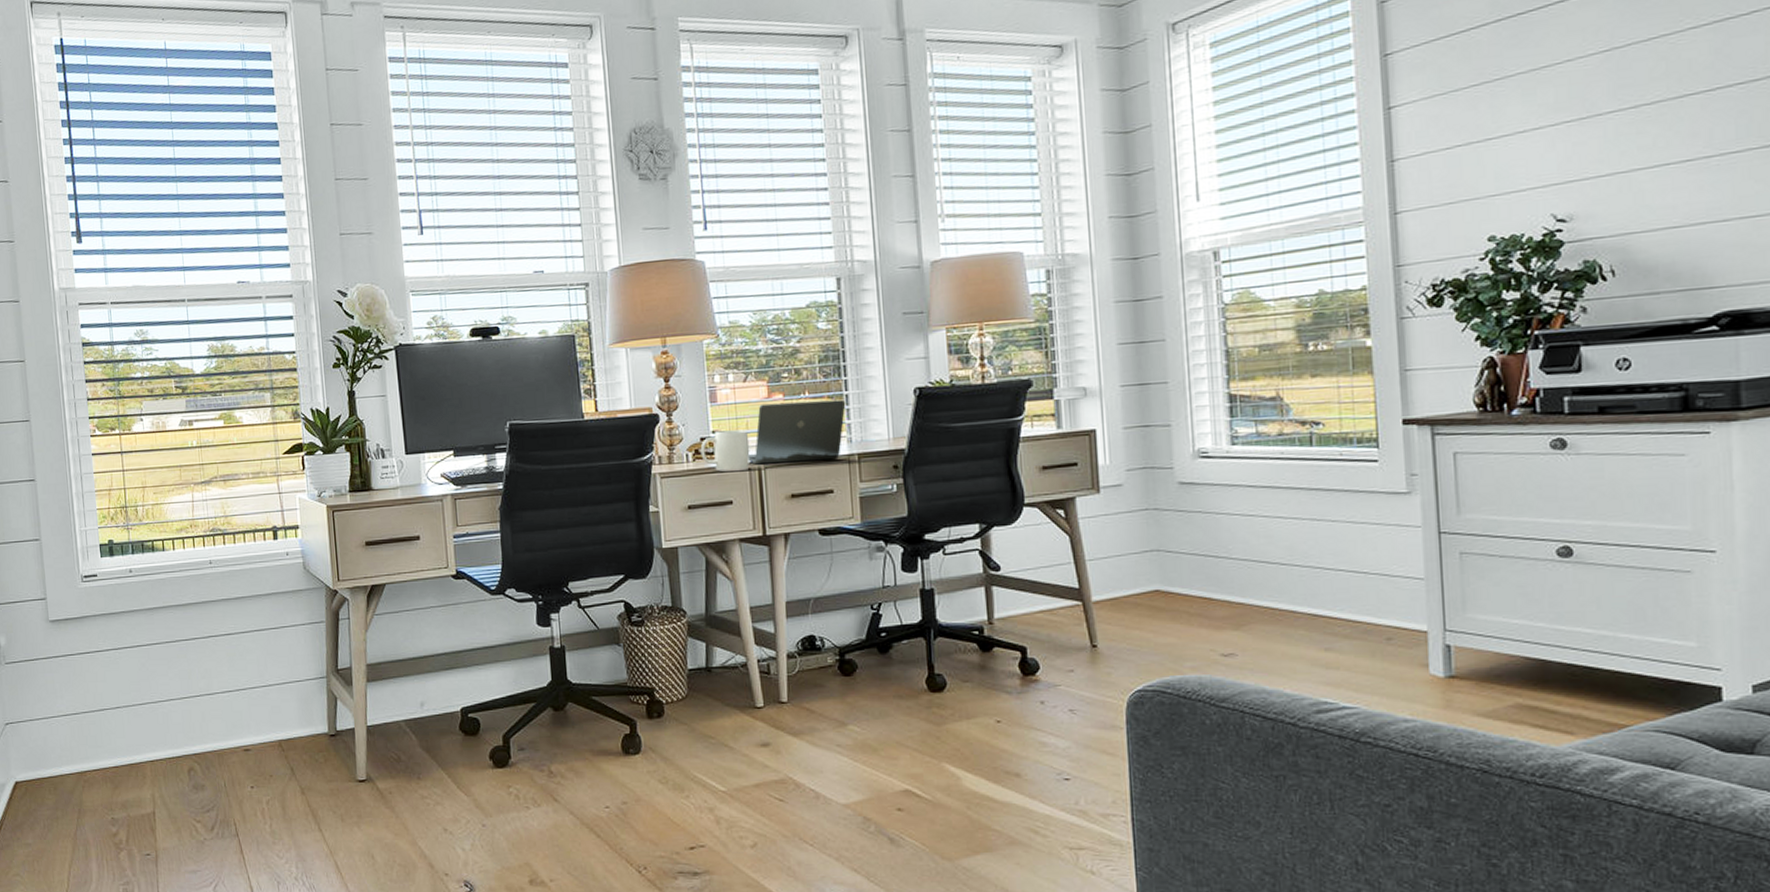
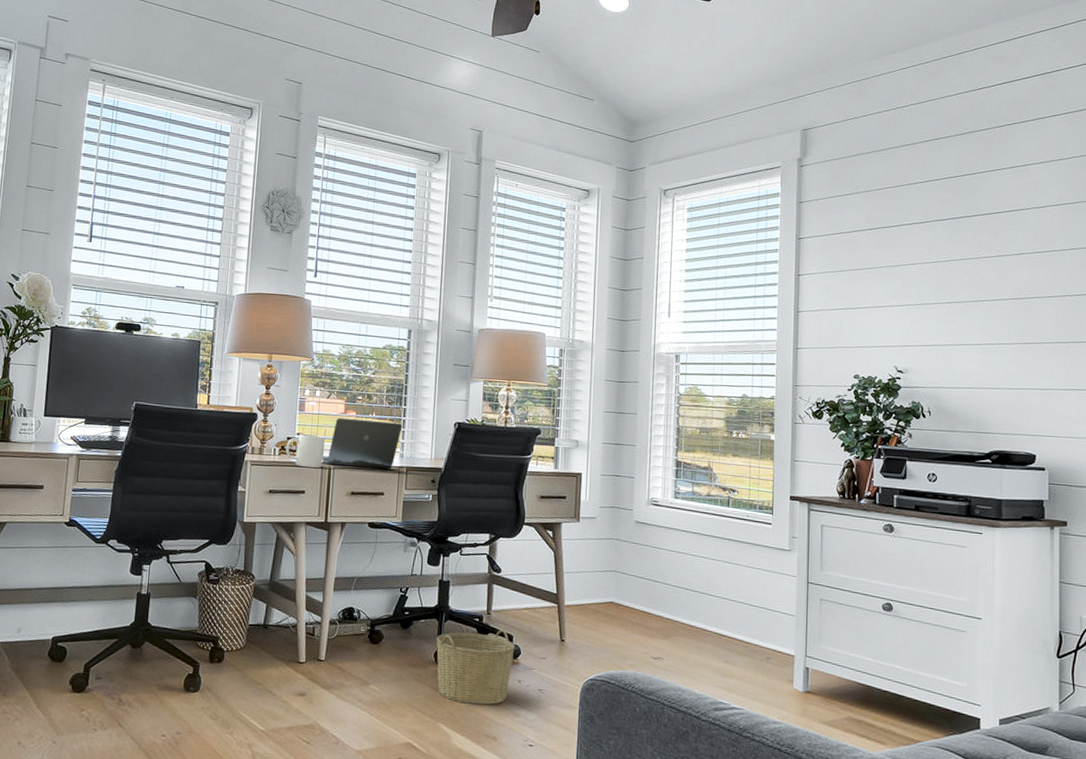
basket: none [925,641,1032,736] -> present [436,629,515,706]

